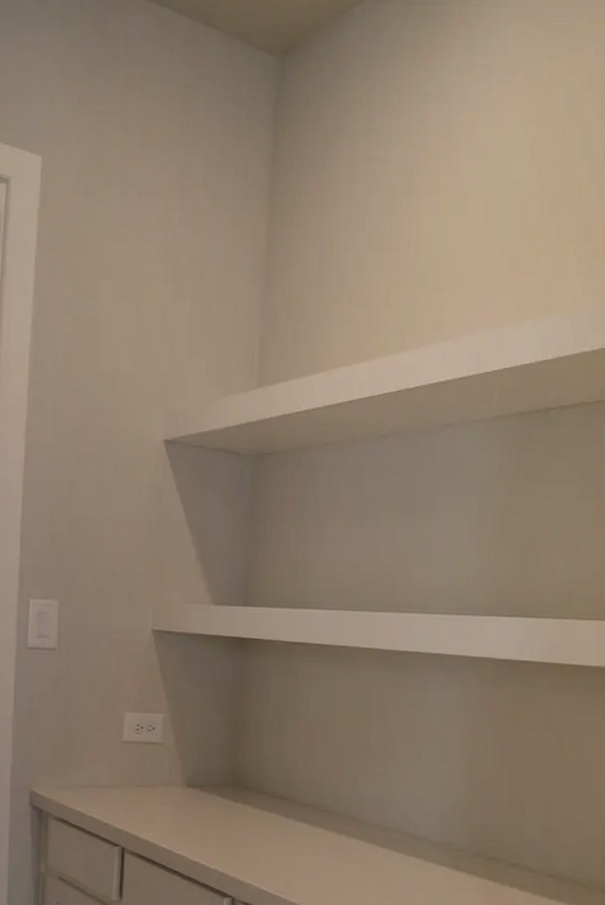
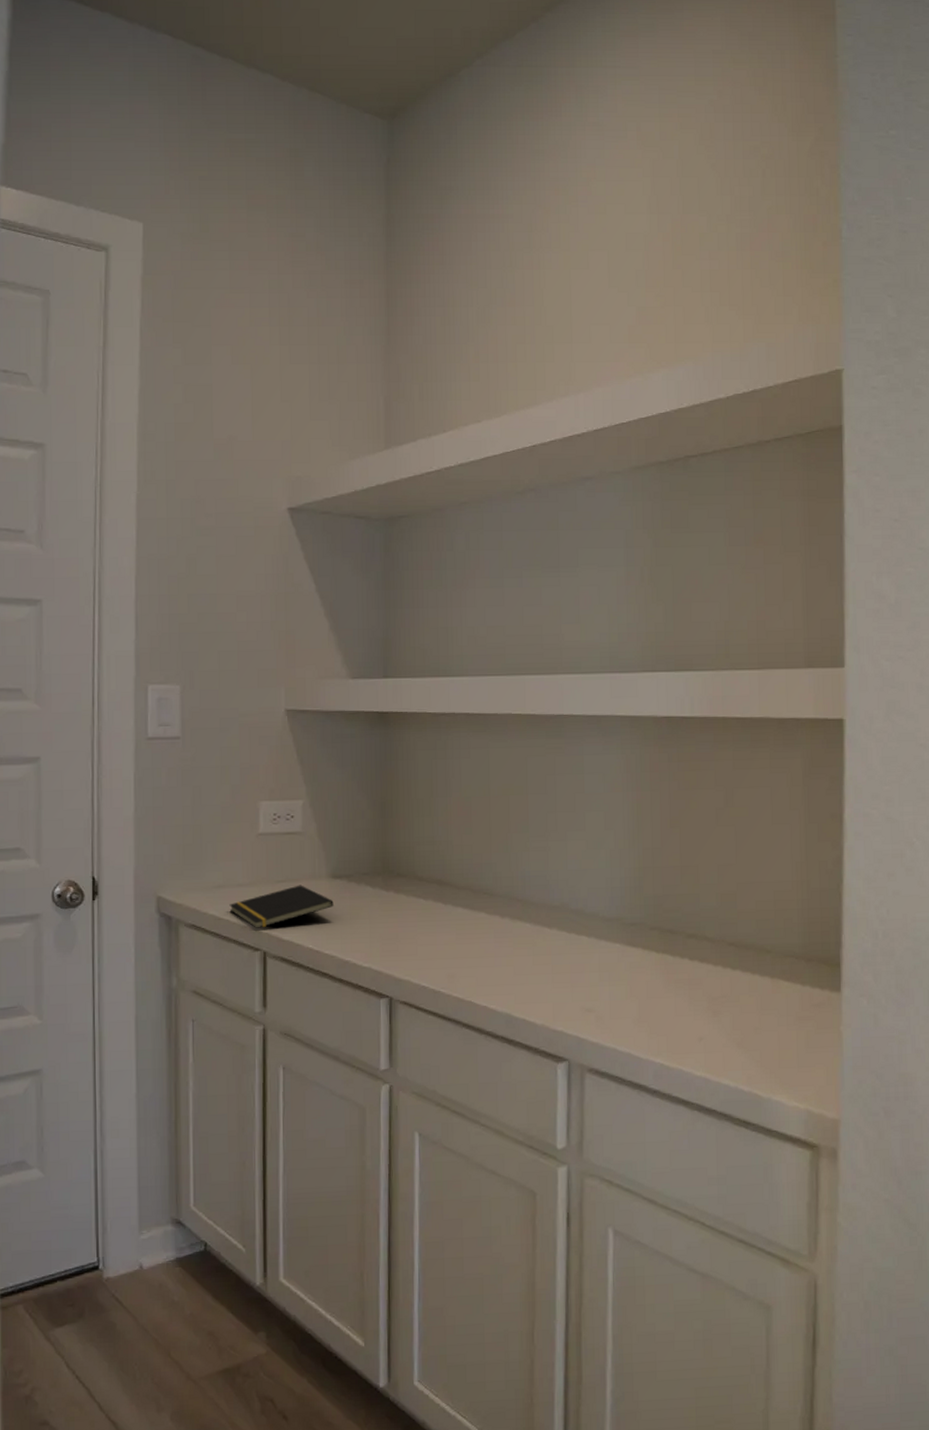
notepad: none [94,790,187,827] -> present [229,885,334,930]

